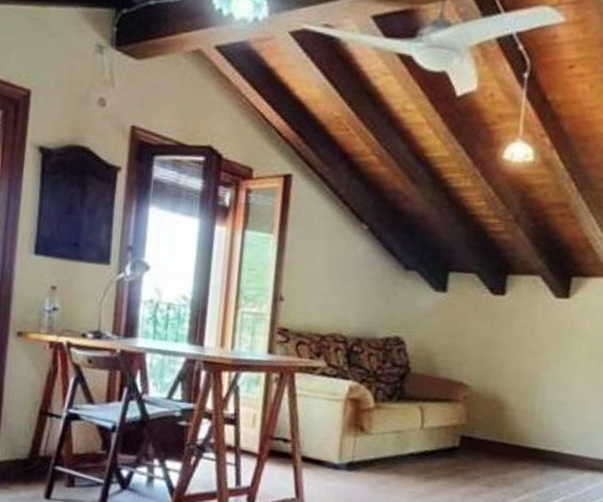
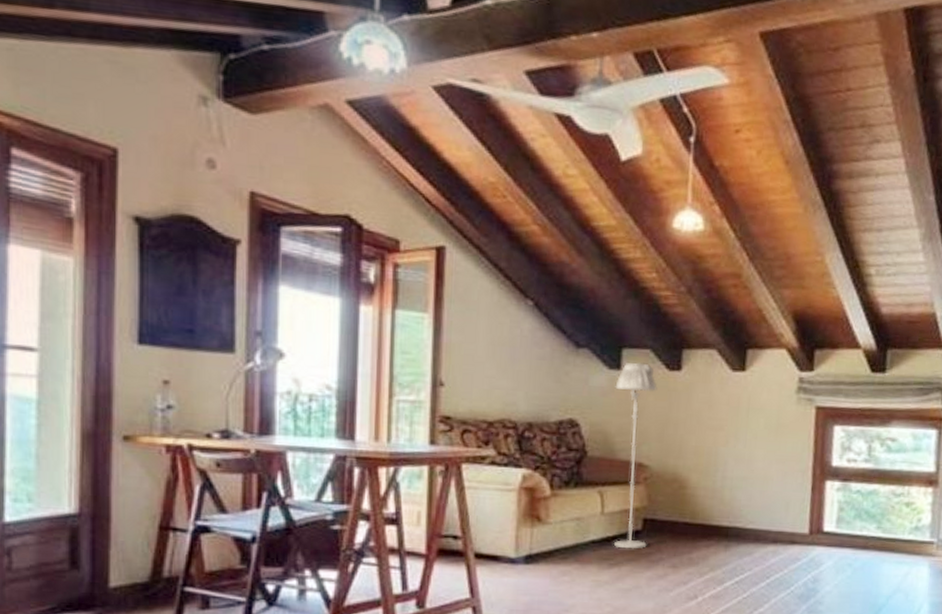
floor lamp: none [432,285,481,465] -> present [614,362,657,549]

